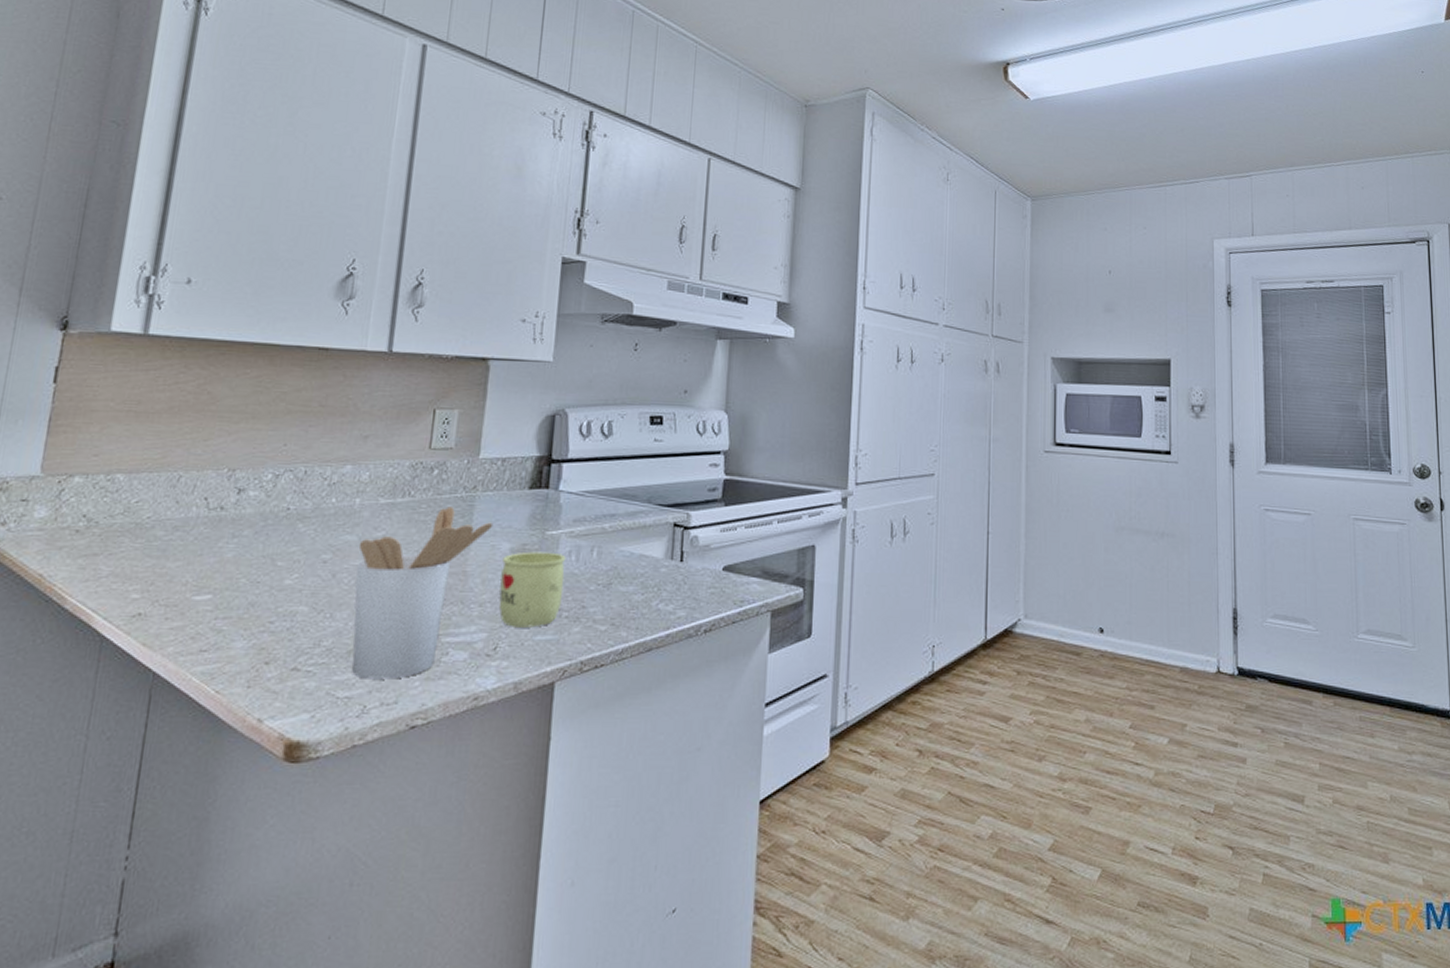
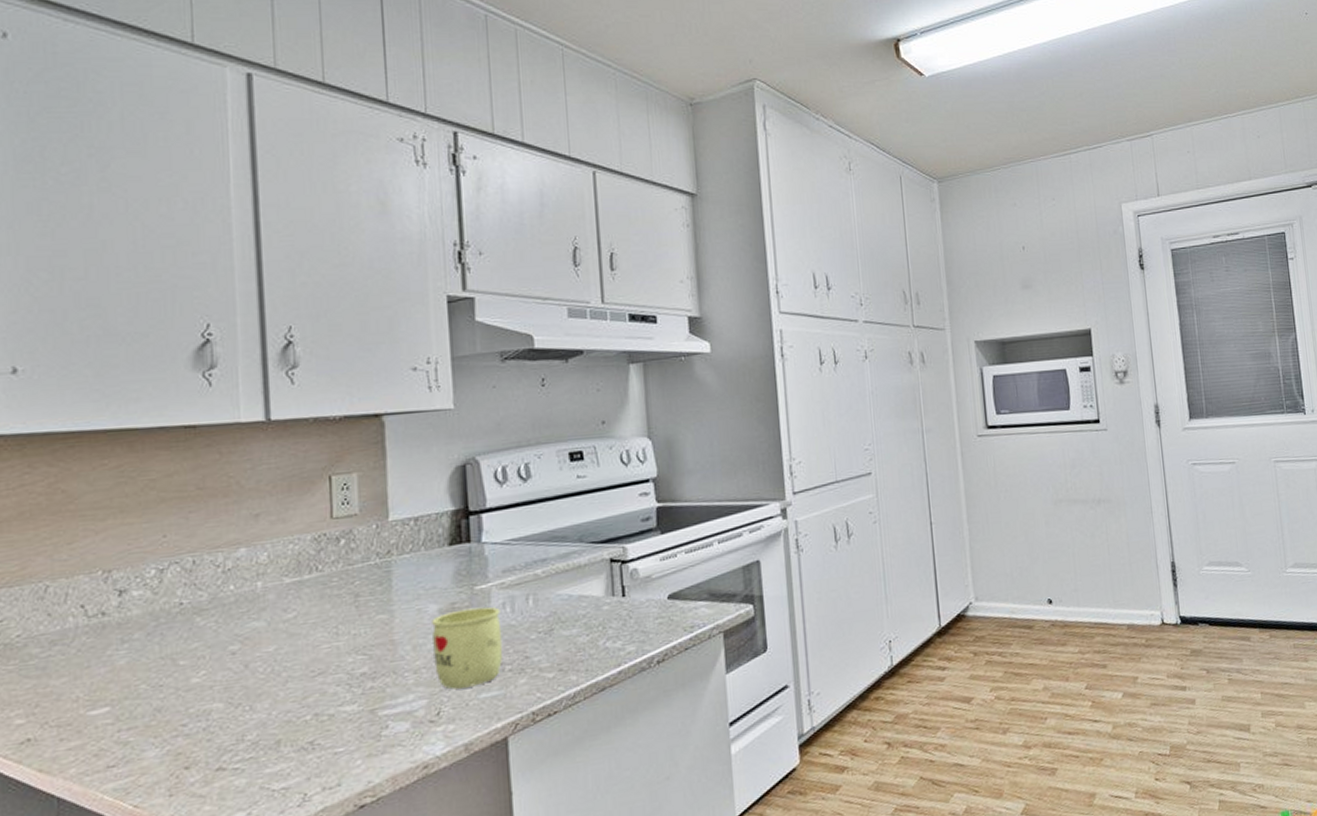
utensil holder: present [352,507,494,679] -> none [269,575,416,767]

